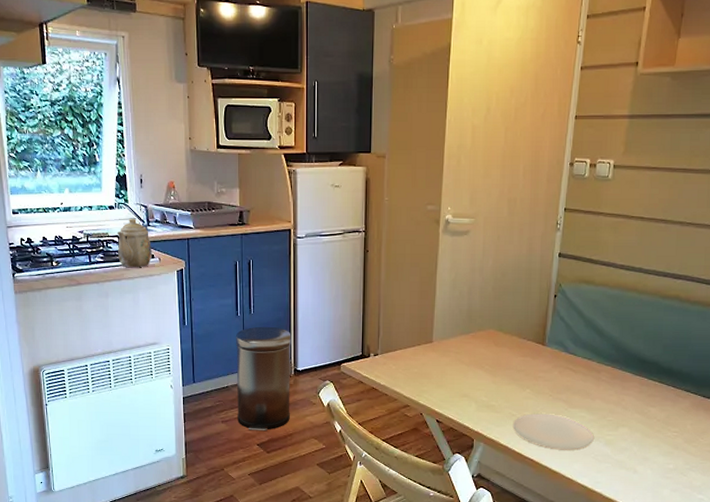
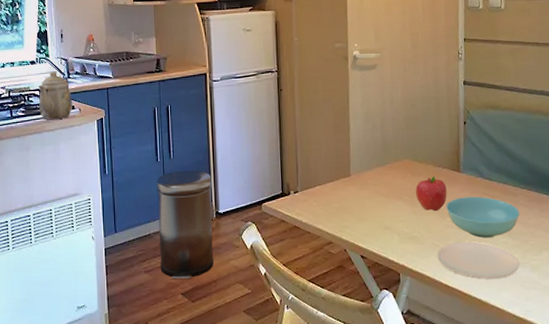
fruit: none [497,348,529,382] -> present [415,176,447,211]
bowl: none [526,370,601,412] -> present [446,196,520,238]

